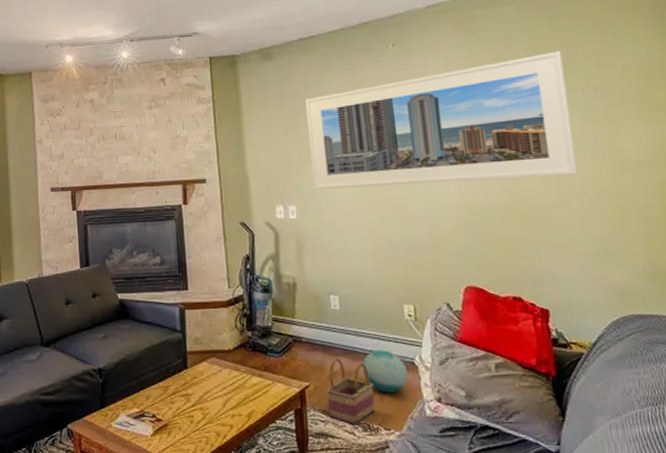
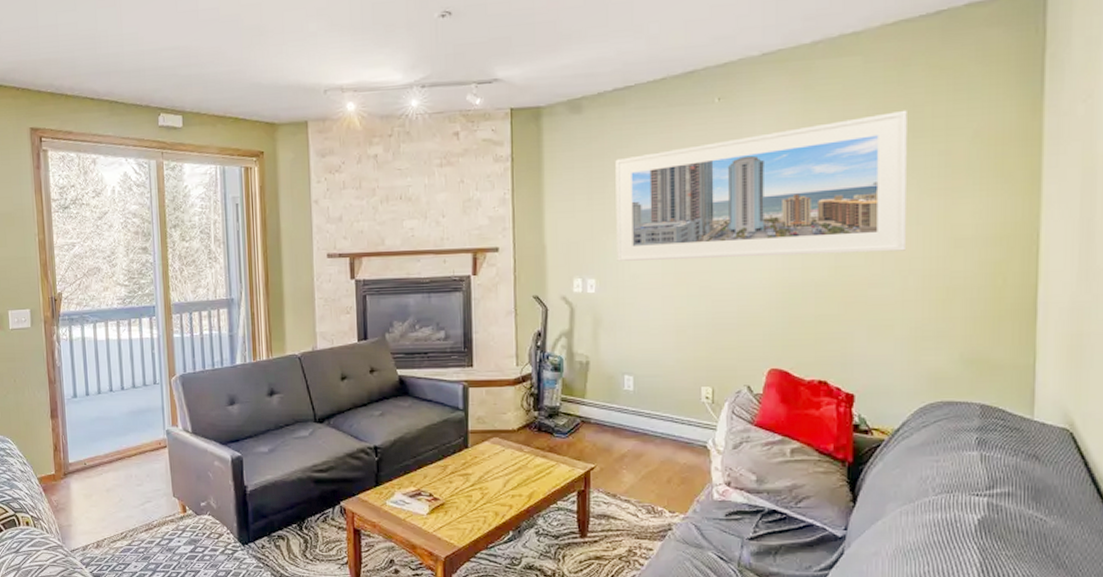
basket: present [325,358,375,426] -> none [611,440,662,508]
ball: present [362,350,408,393] -> none [651,433,699,476]

